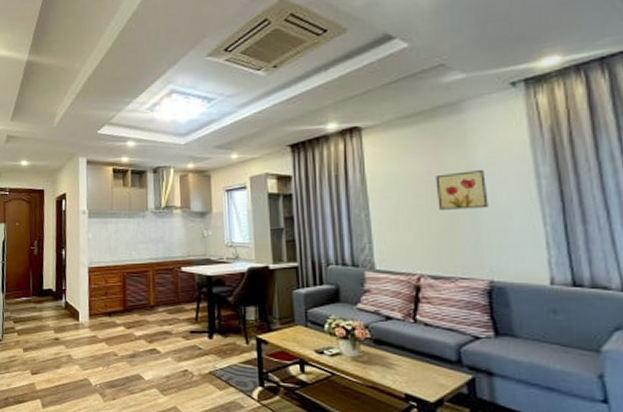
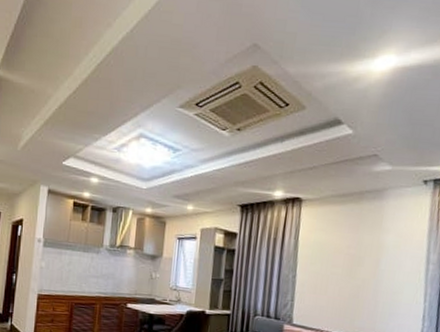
wall art: present [435,170,488,210] -> none [350,249,390,283]

